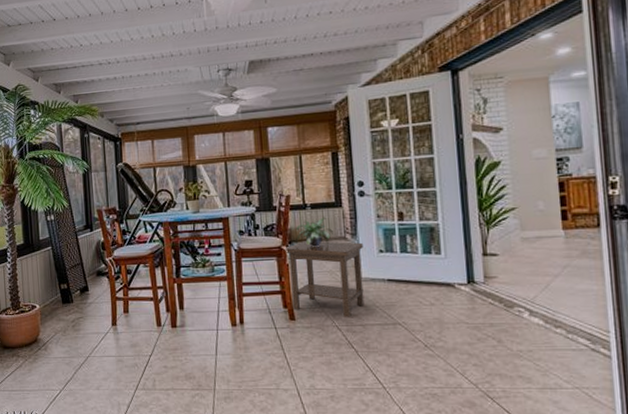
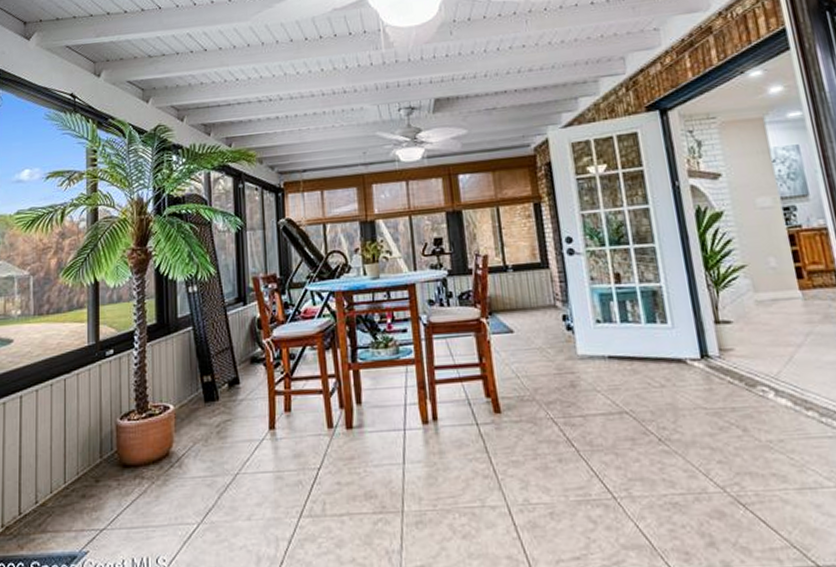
side table: present [285,241,365,317] -> none [484,310,584,407]
potted plant: present [296,217,333,247] -> none [497,280,541,318]

